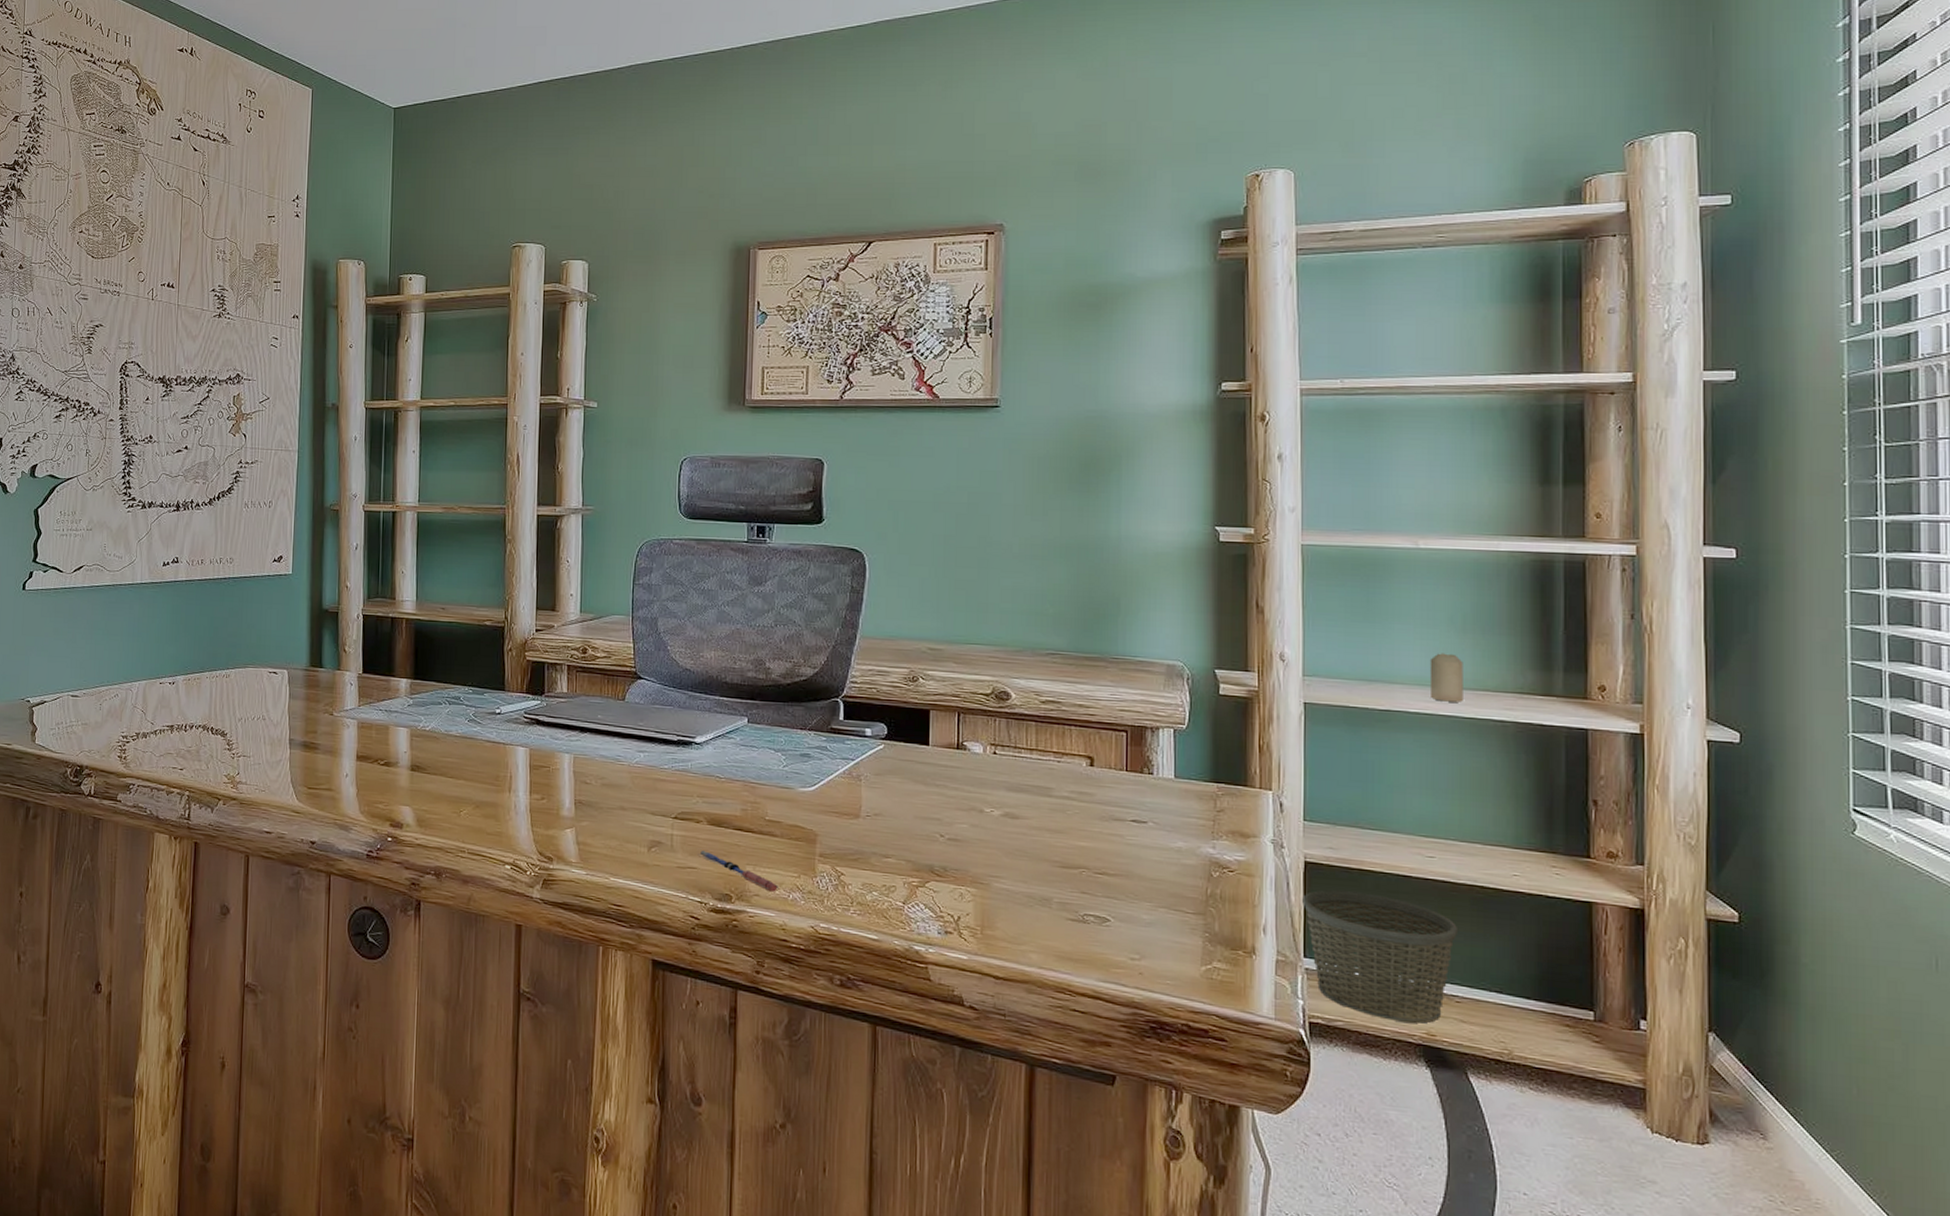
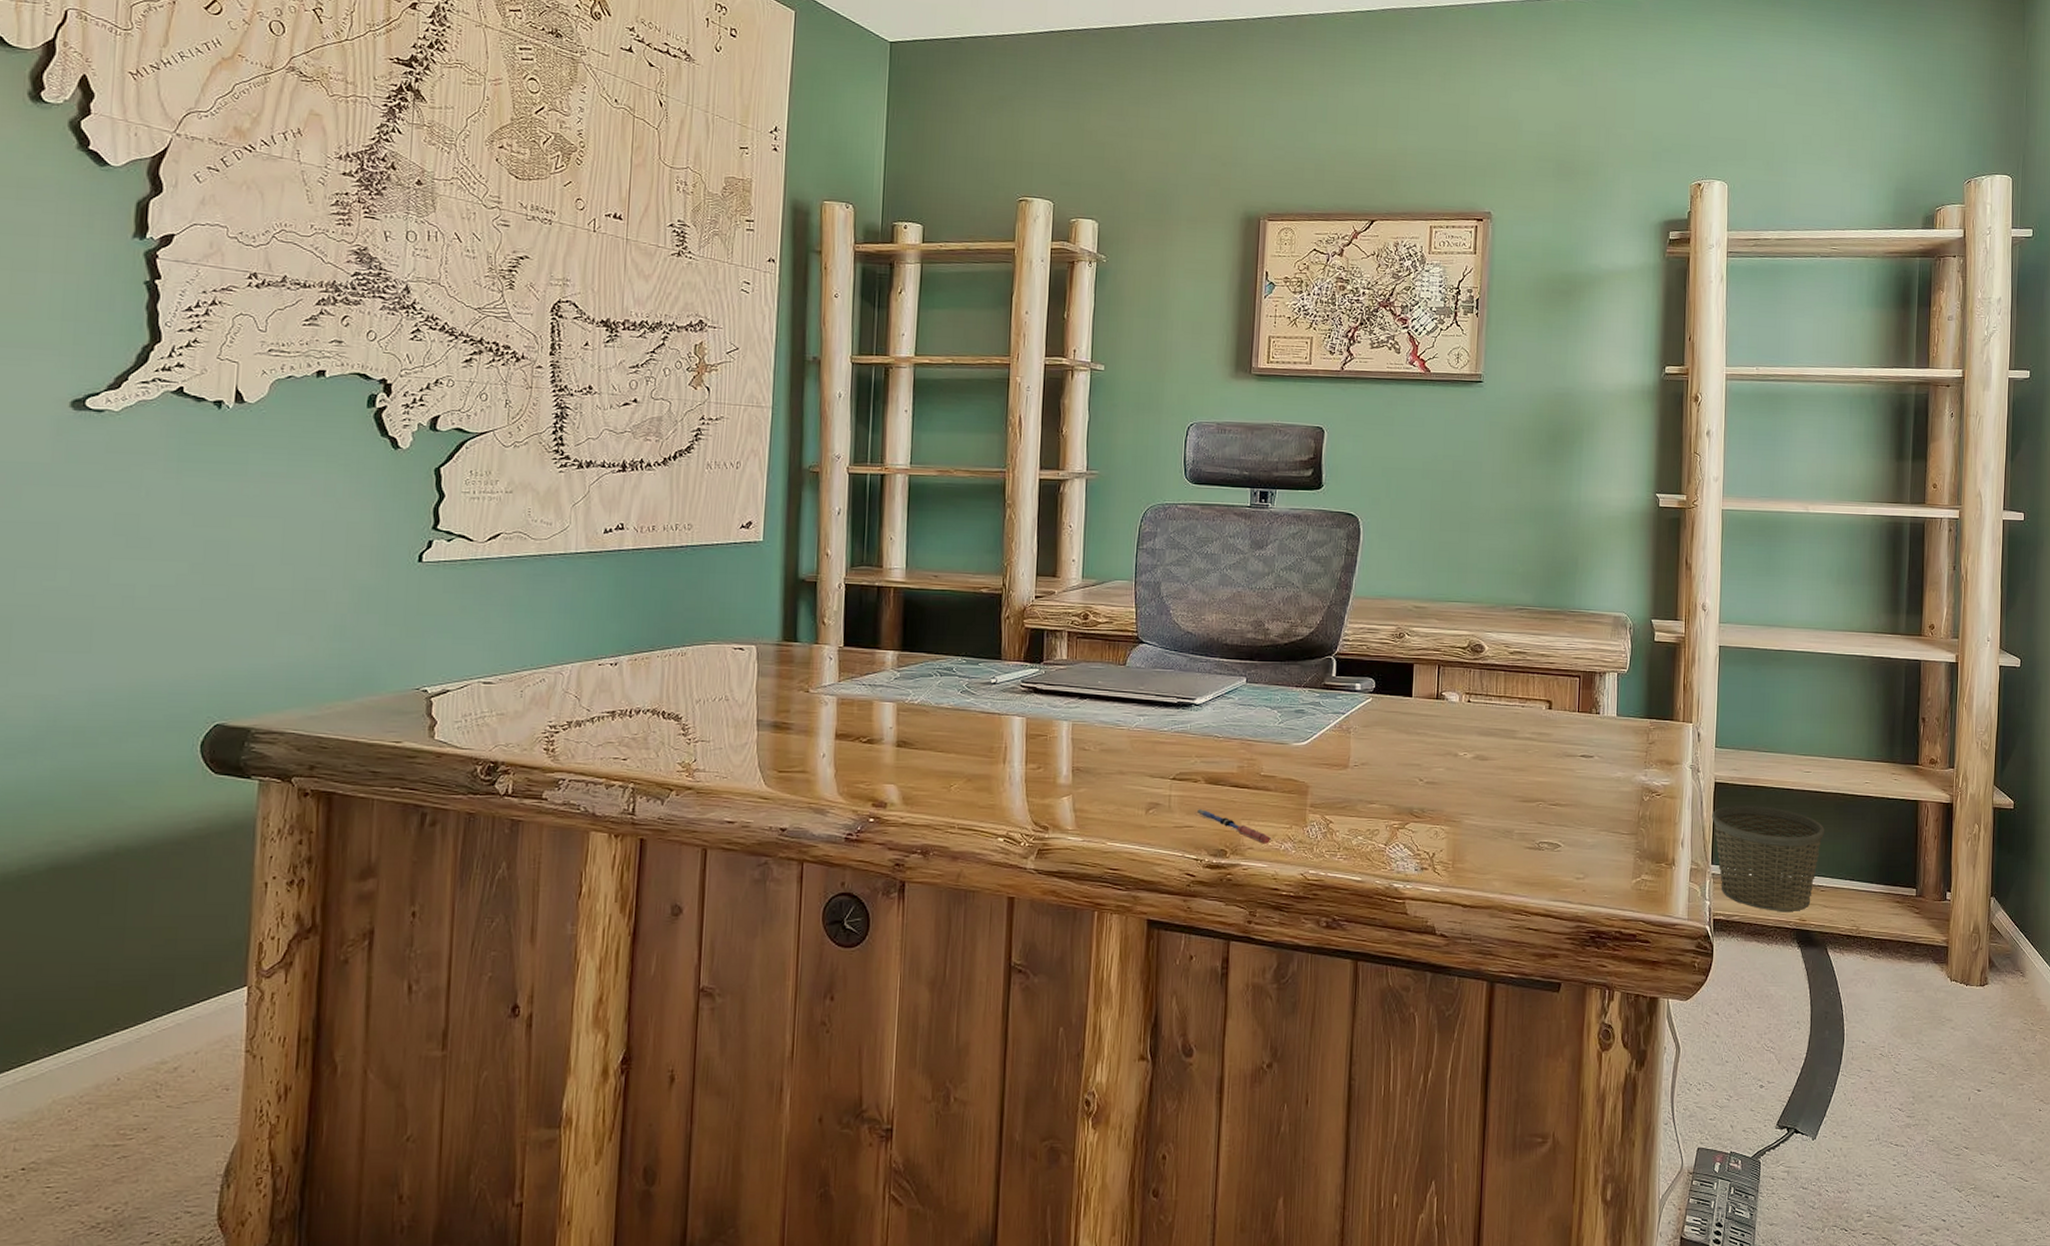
candle: present [1429,653,1463,702] -> none [1812,601,1837,642]

